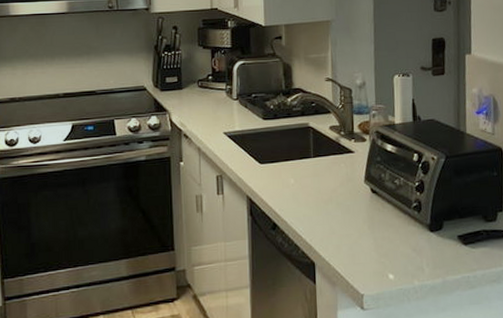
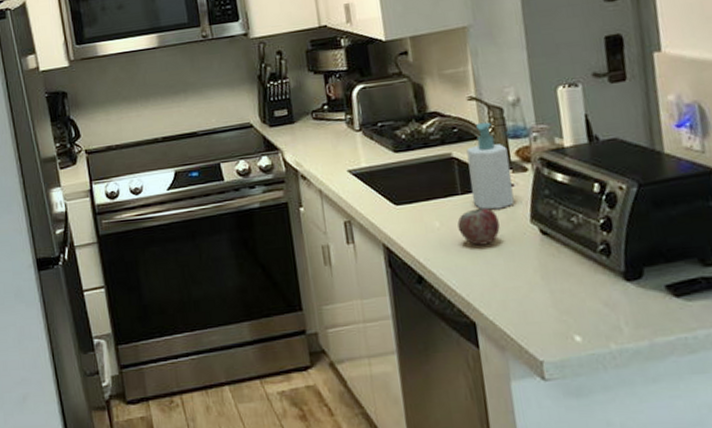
apple: none [308,169,341,200] -> present [457,208,500,246]
soap bottle: none [320,99,354,171] -> present [466,122,514,210]

